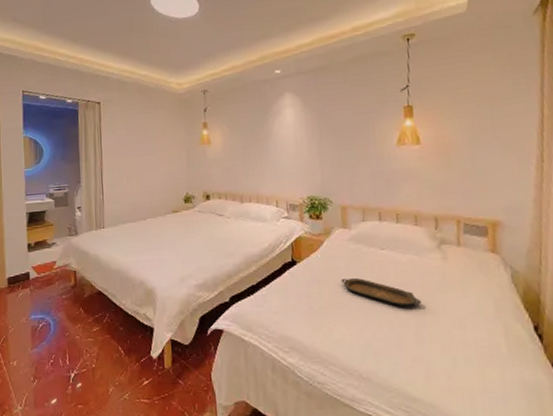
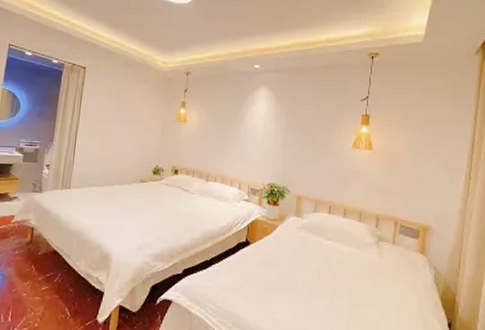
serving tray: present [341,278,422,307] -> none [288,263,357,295]

